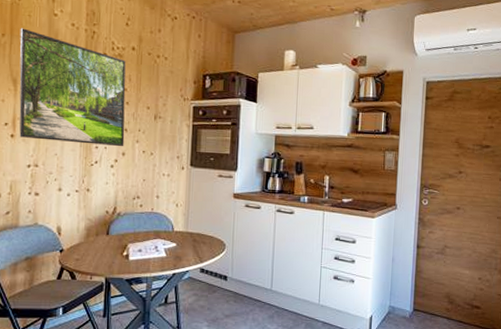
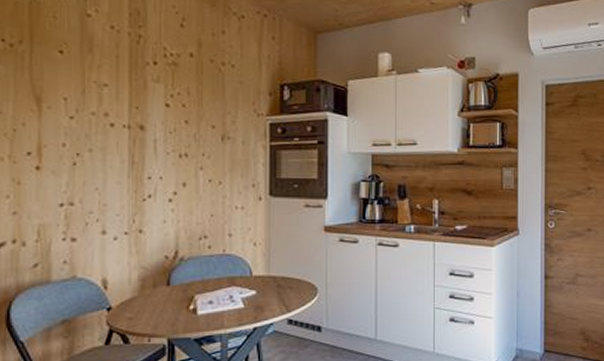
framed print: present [19,28,126,147] -> none [43,32,185,176]

